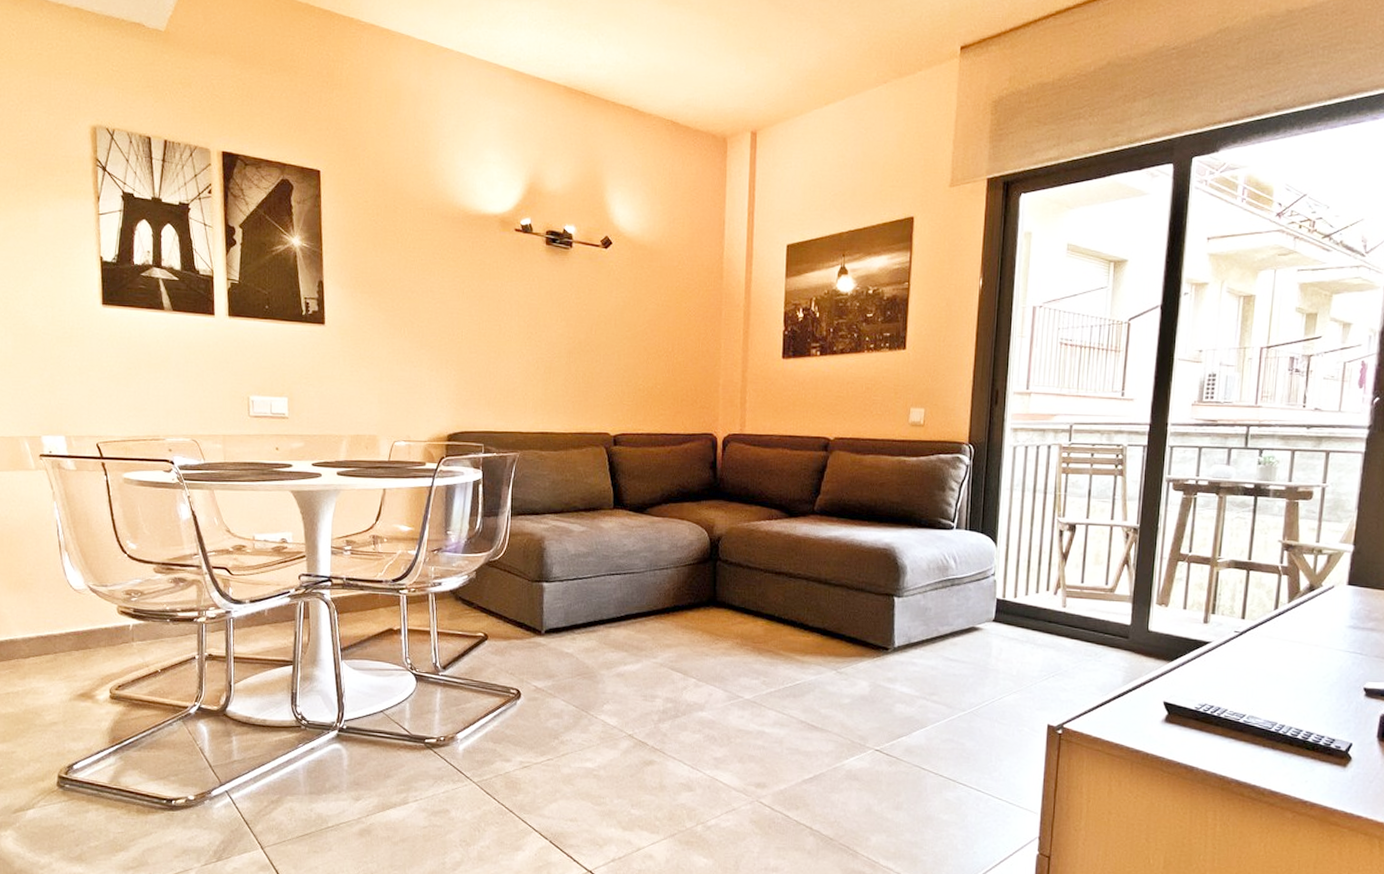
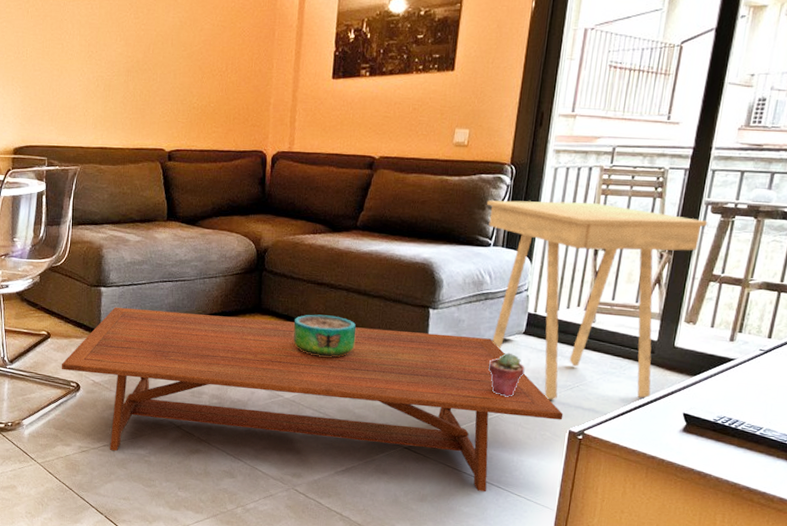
coffee table: none [499,603,1041,797] -> present [61,307,564,492]
decorative bowl: none [751,606,818,653] -> present [293,314,356,358]
side table: none [947,481,1170,692] -> present [487,200,708,400]
potted succulent: none [958,642,998,690] -> present [488,352,525,397]

